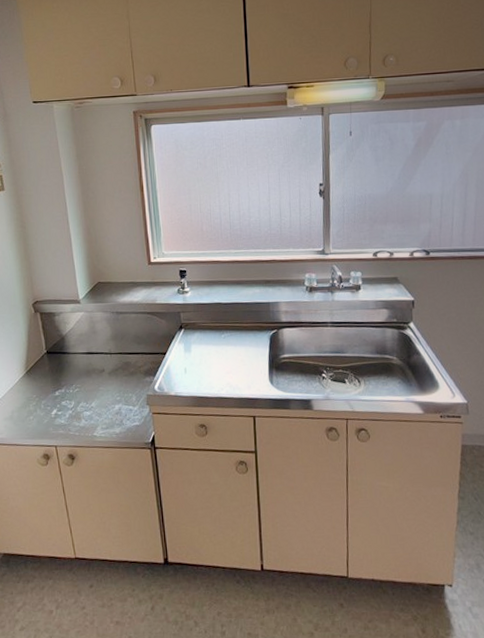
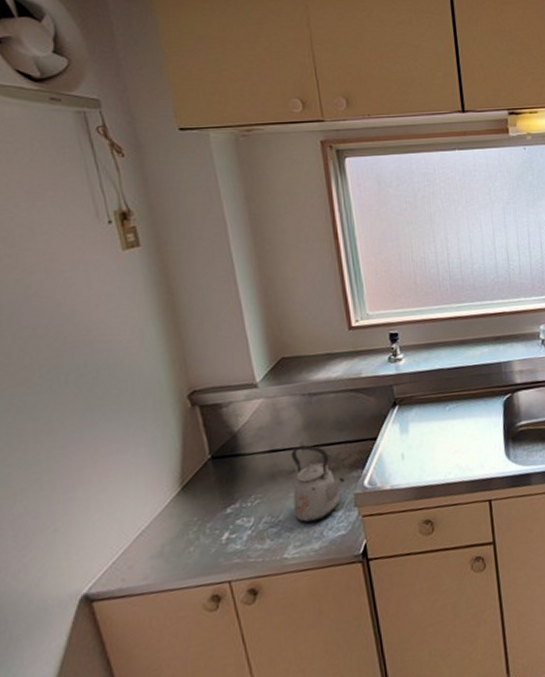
kettle: none [102,352,140,412] -> present [290,445,345,523]

